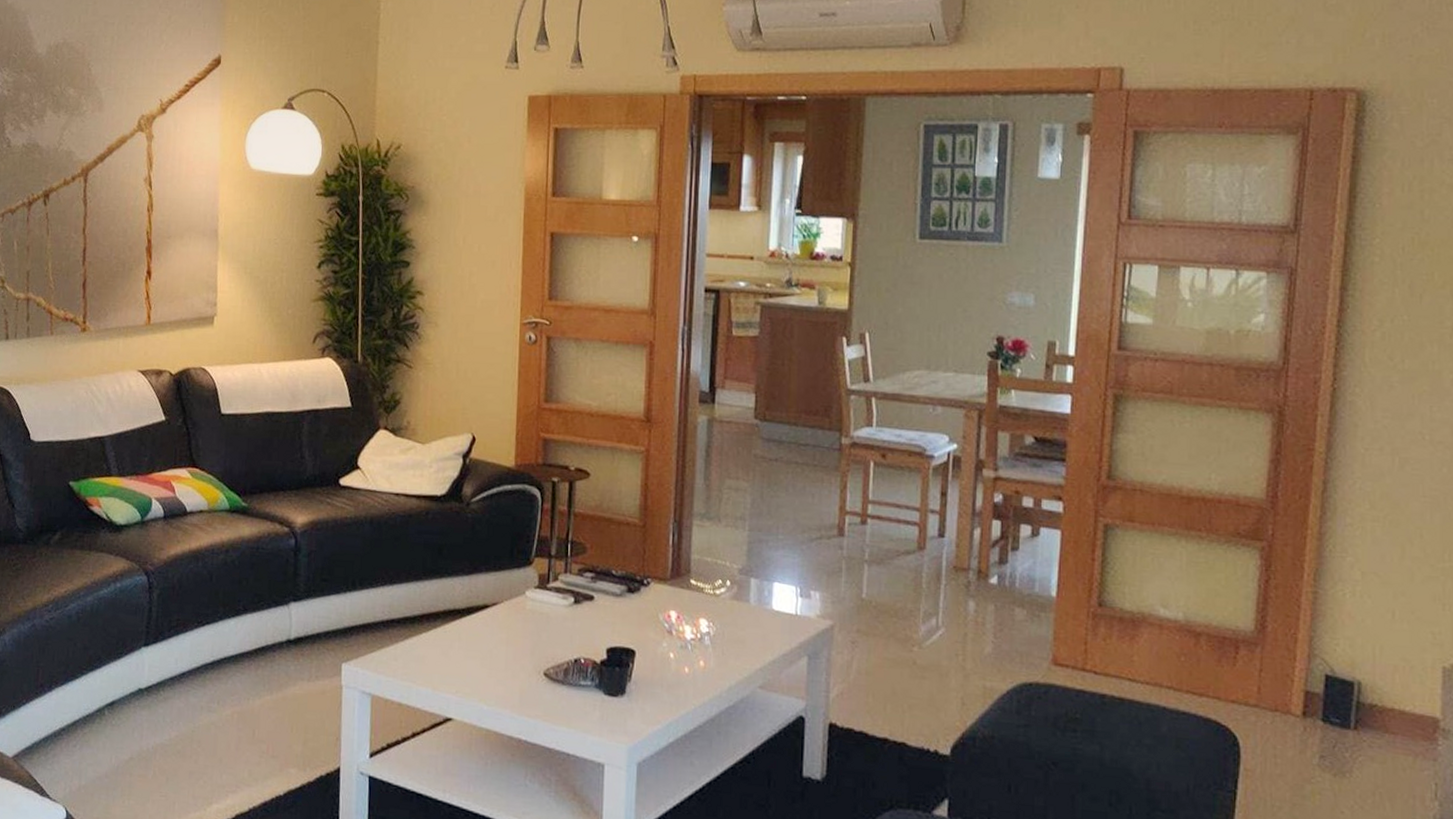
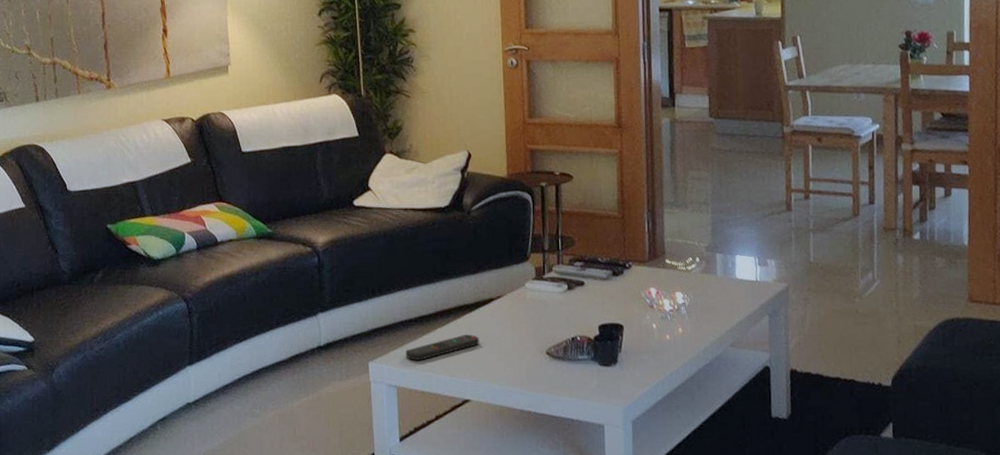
remote control: none [384,642,469,668] -> present [406,334,480,360]

